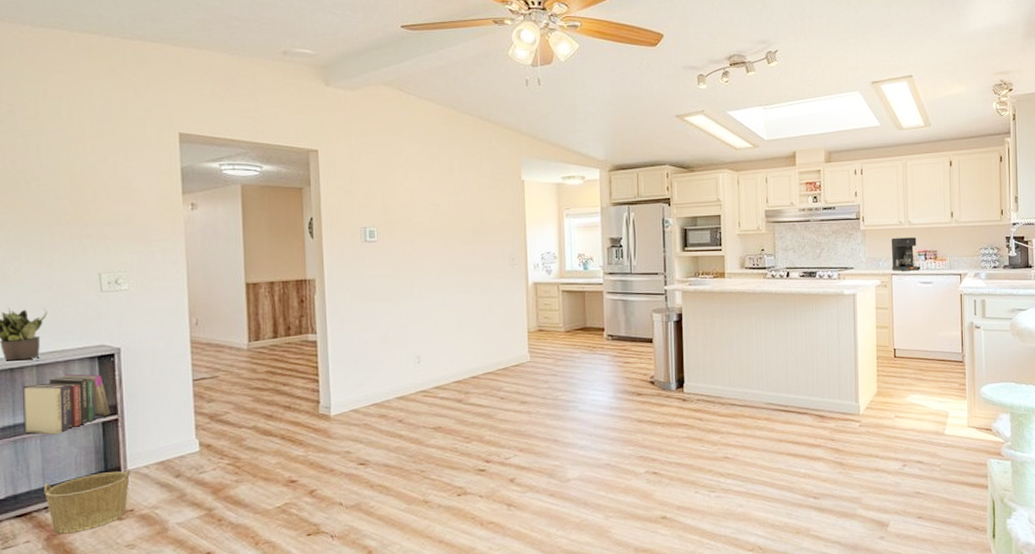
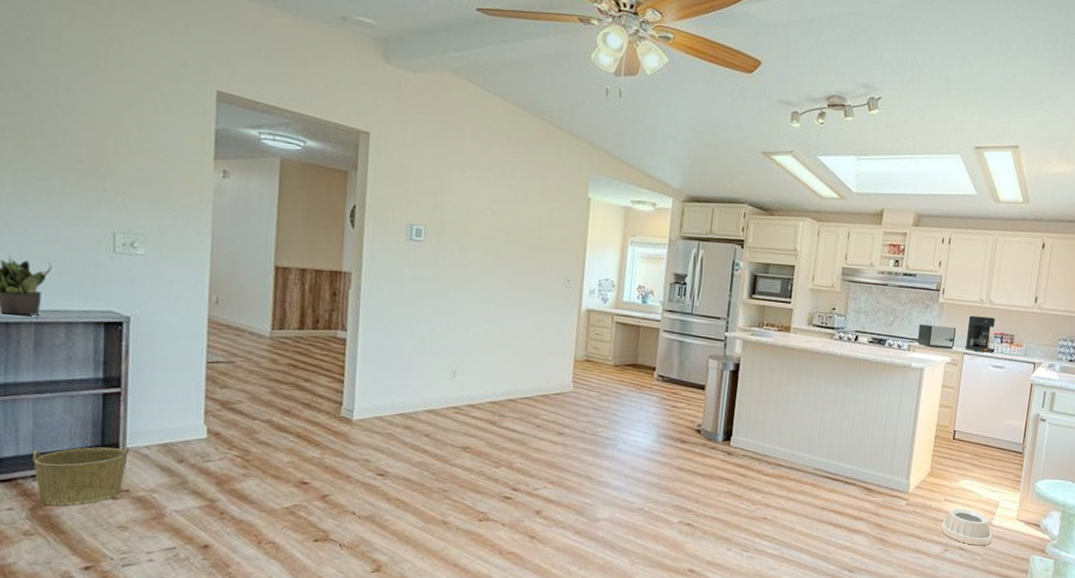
books: present [23,373,110,435] -> none [16,337,113,400]
toaster: none [845,252,882,274] -> present [917,324,956,349]
pet bowl: none [896,422,948,458] -> present [941,508,993,546]

